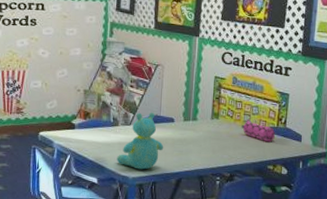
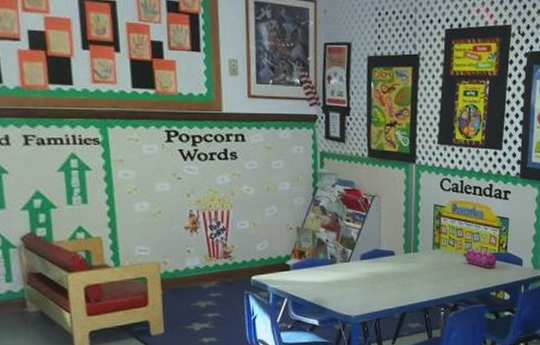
teddy bear: present [116,112,164,170] -> none [337,246,386,307]

